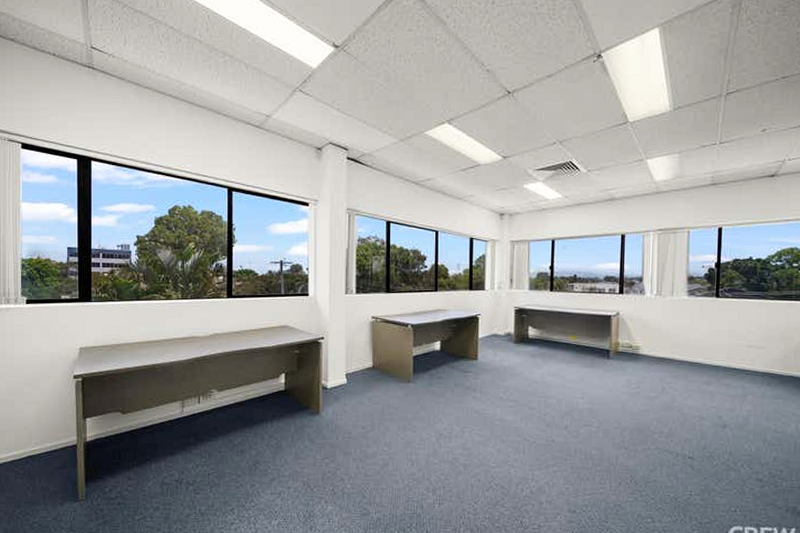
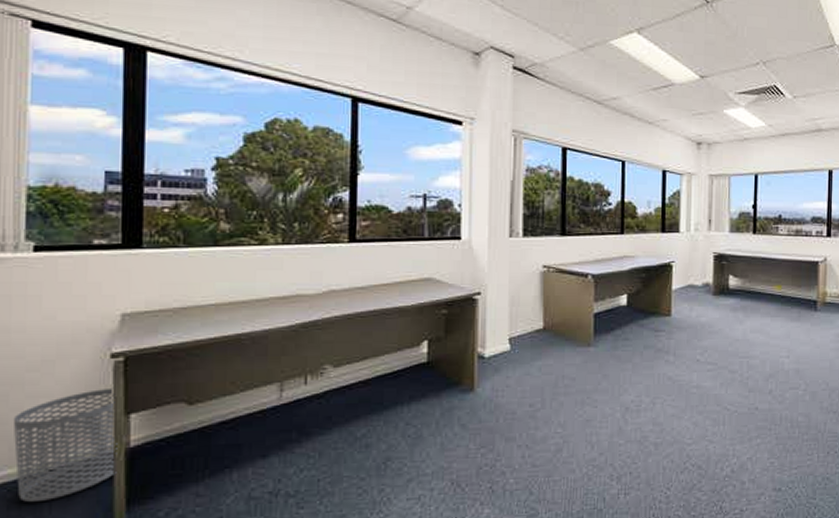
waste bin: none [17,399,79,474] -> present [13,387,118,502]

